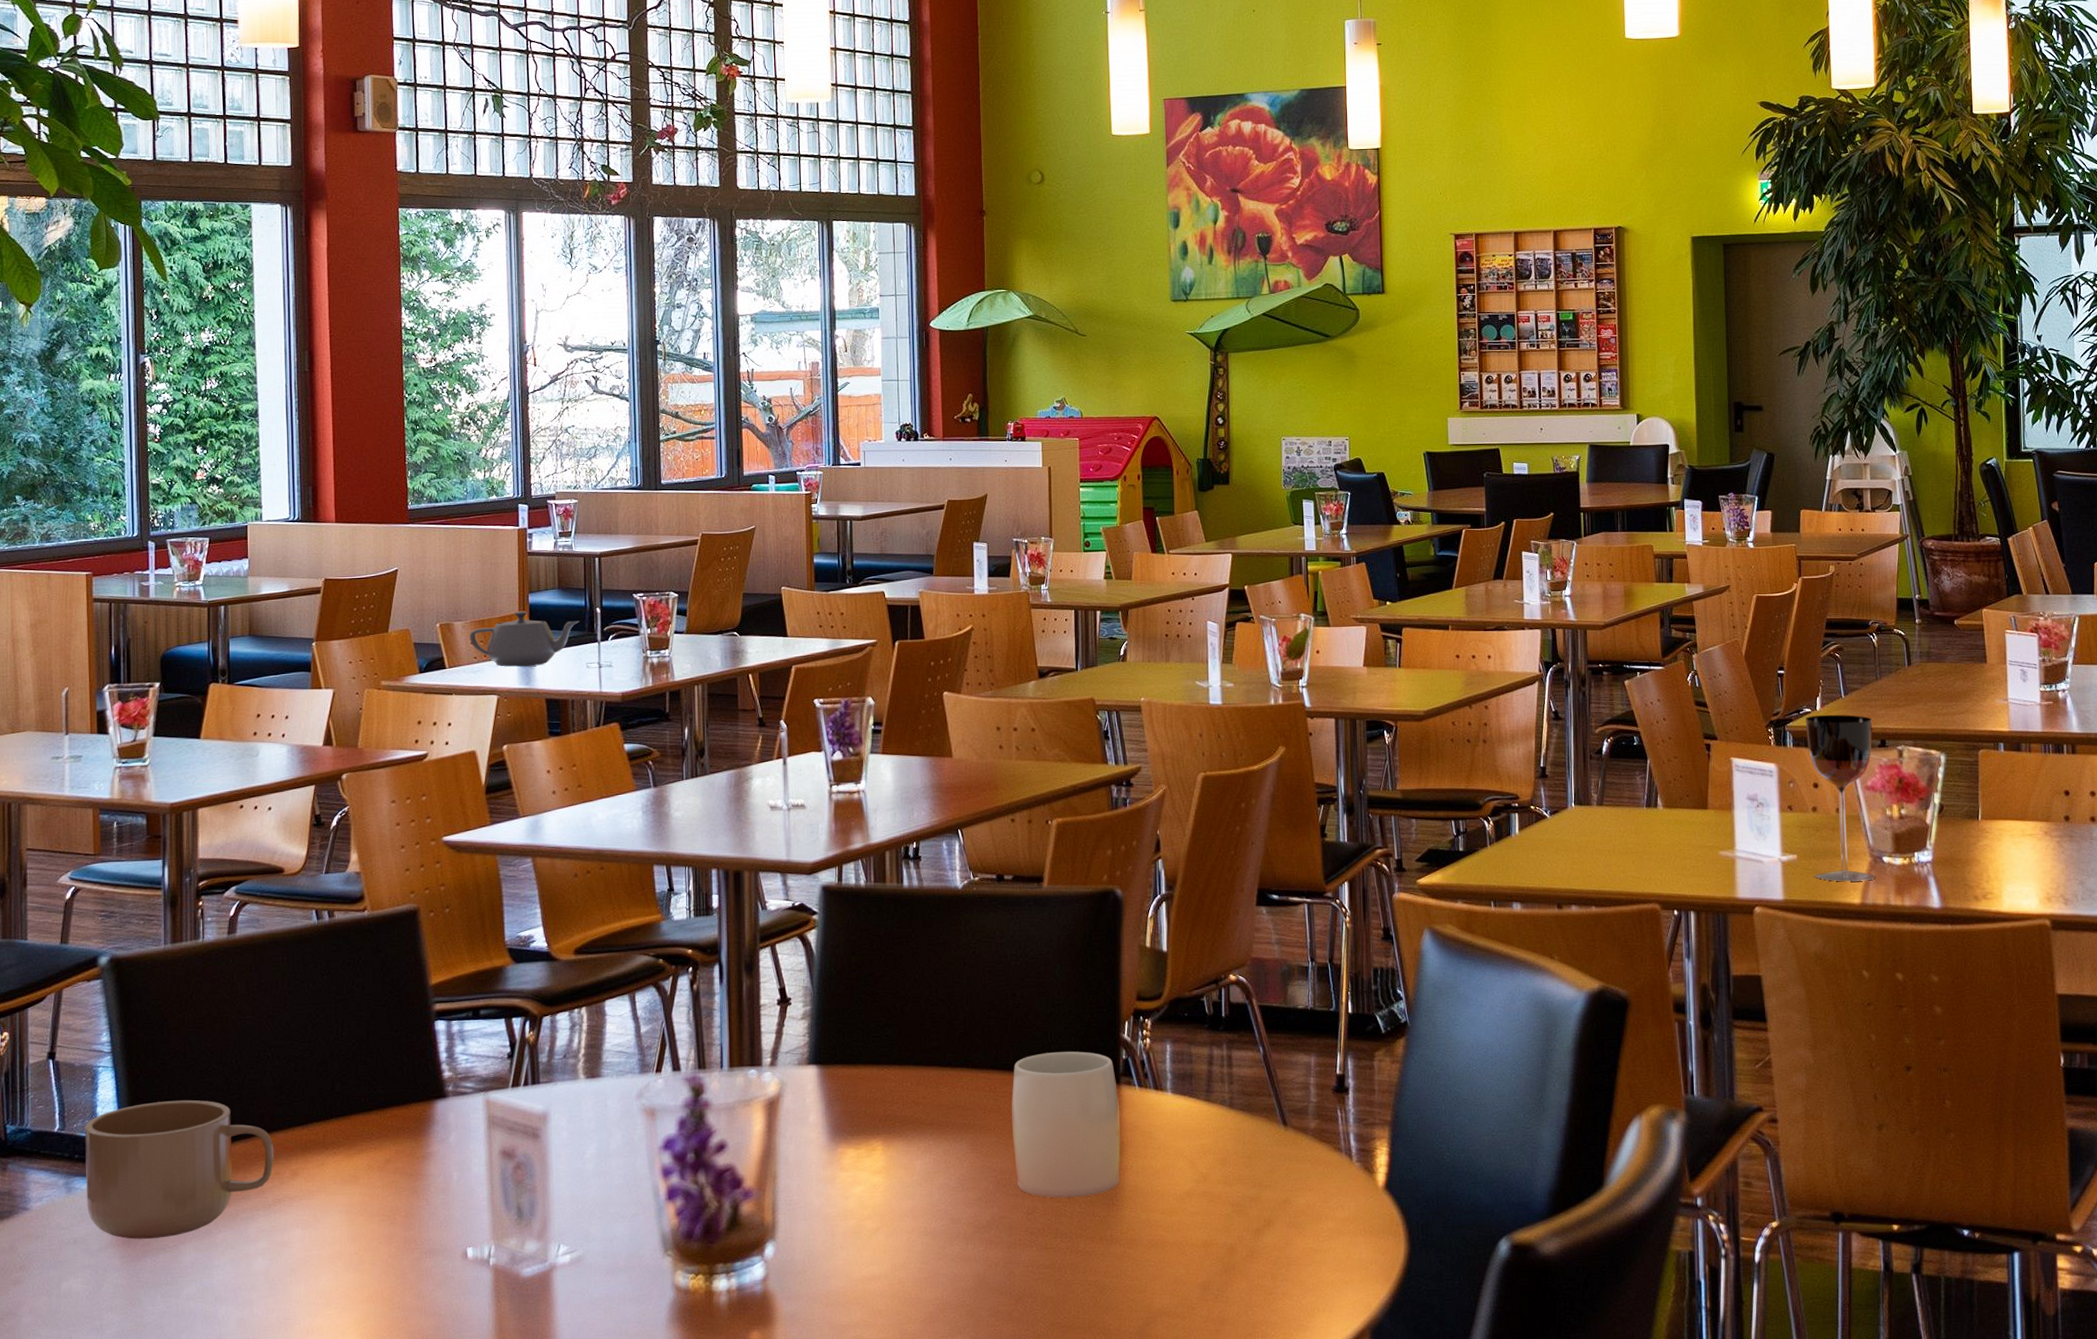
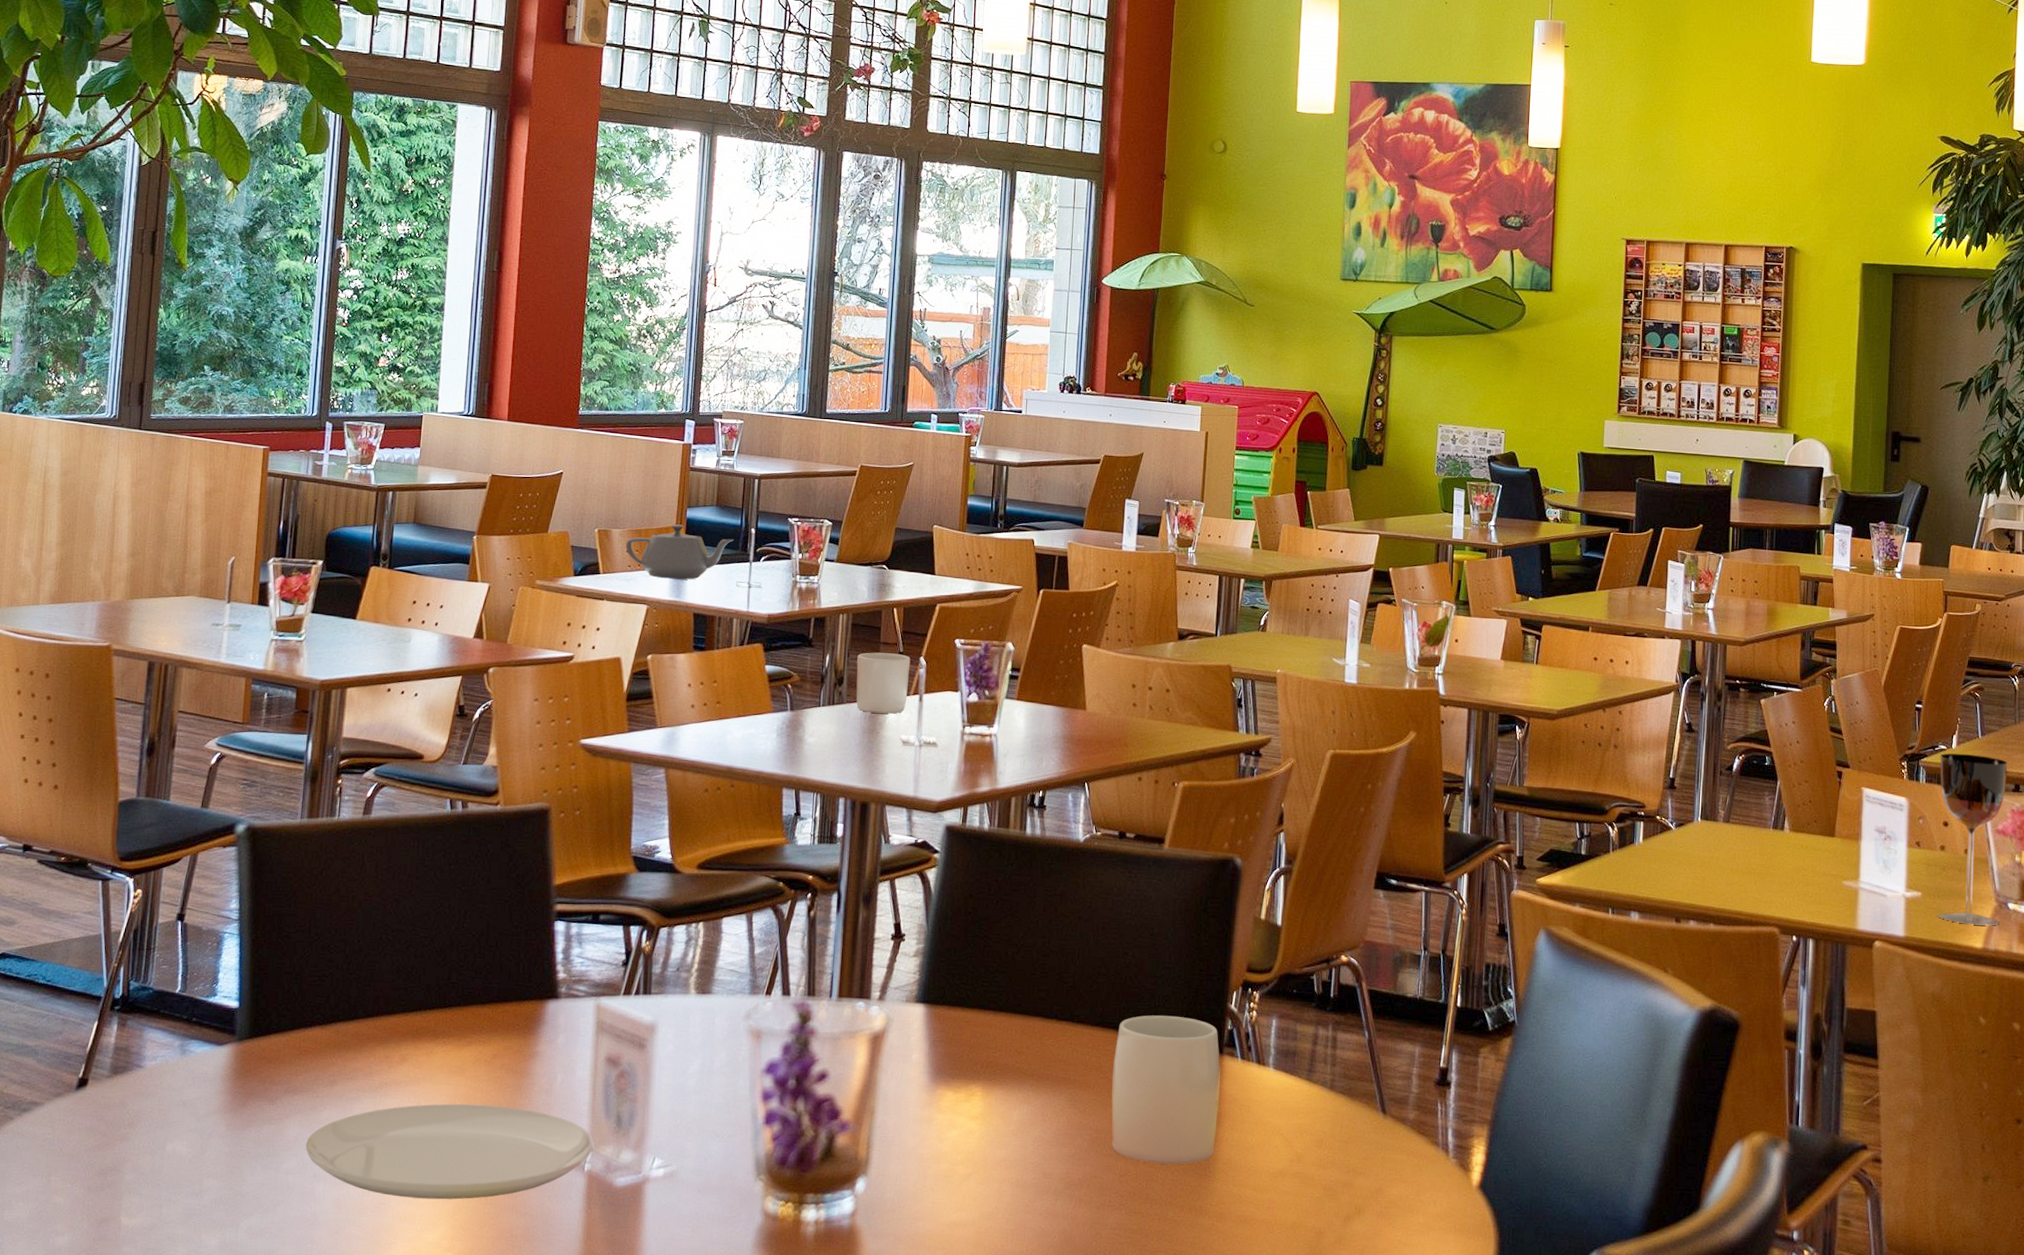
cup: present [85,1100,274,1239] -> none [198,973,386,1110]
plate: none [204,1210,498,1311] -> present [306,1103,595,1200]
mug: none [716,719,771,781] -> present [856,652,911,714]

